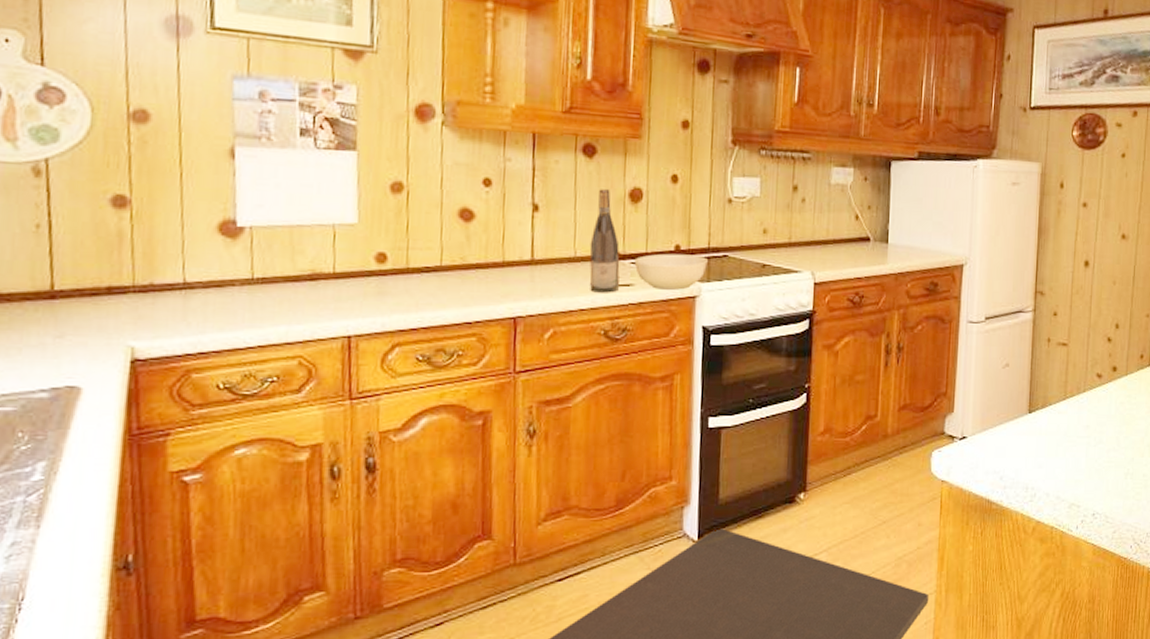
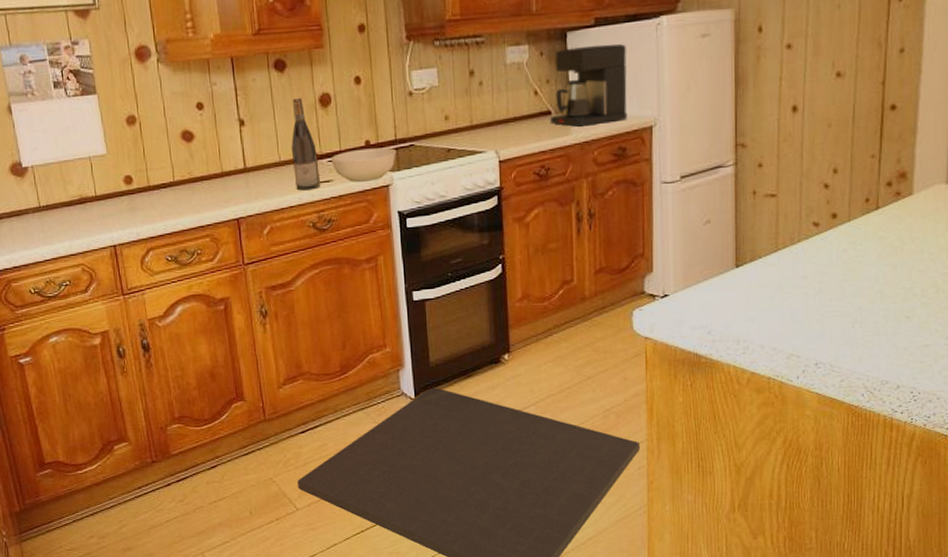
coffee maker: none [869,177,945,257] -> present [551,44,628,127]

